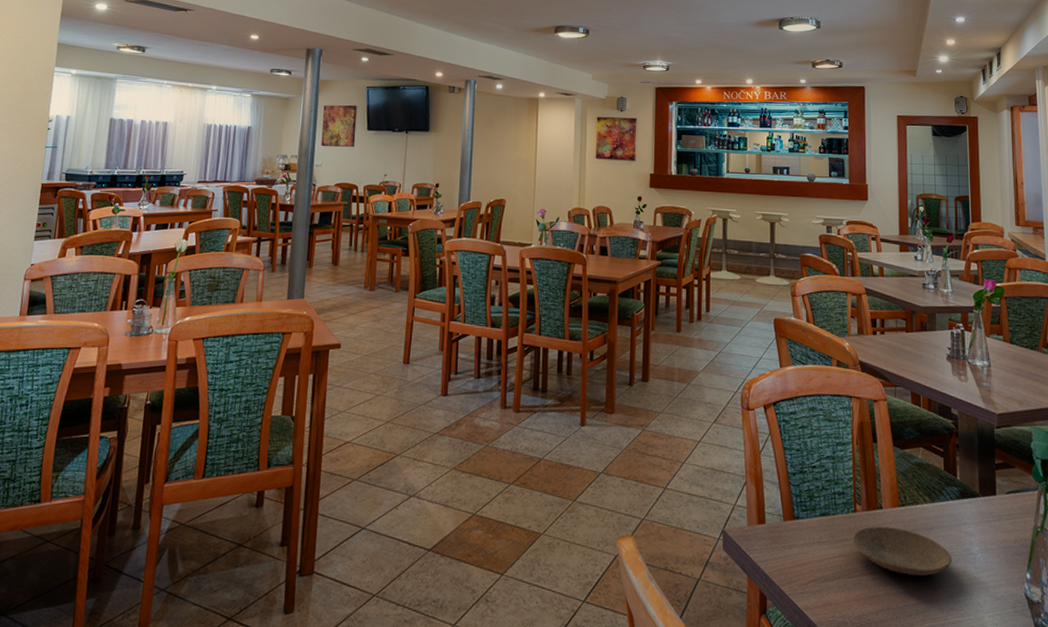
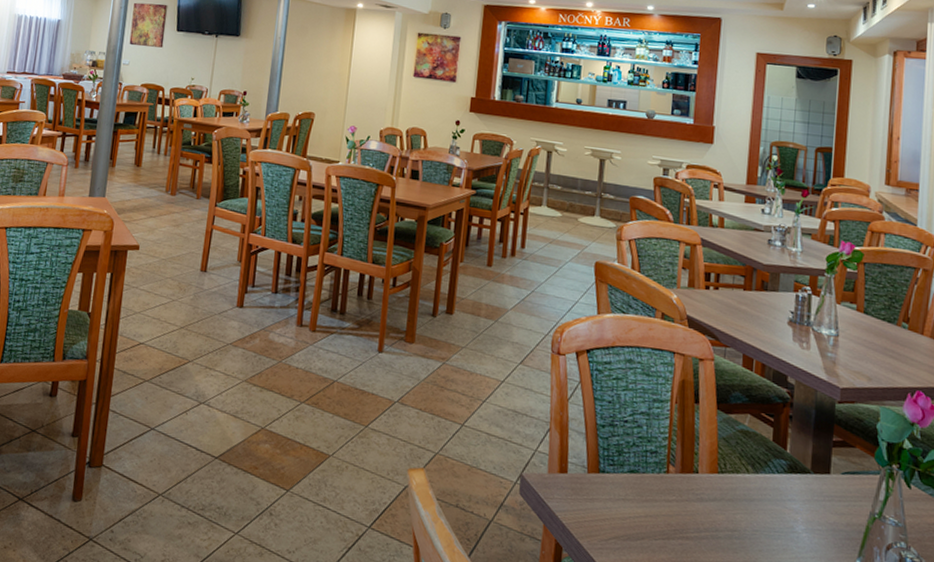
plate: present [852,526,952,576] -> none [662,490,773,549]

